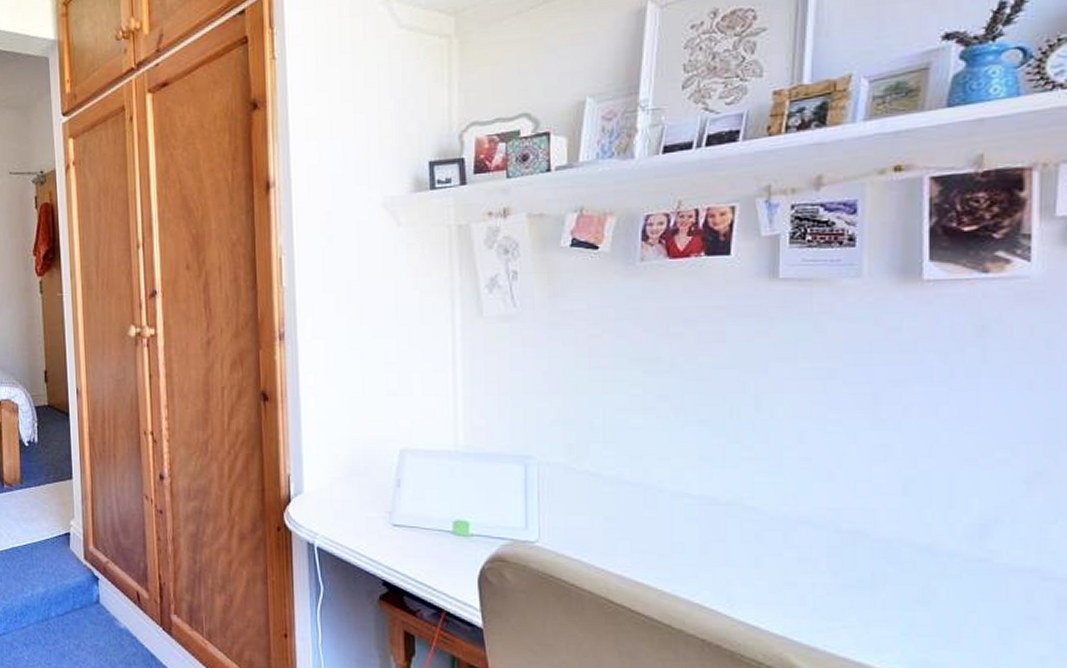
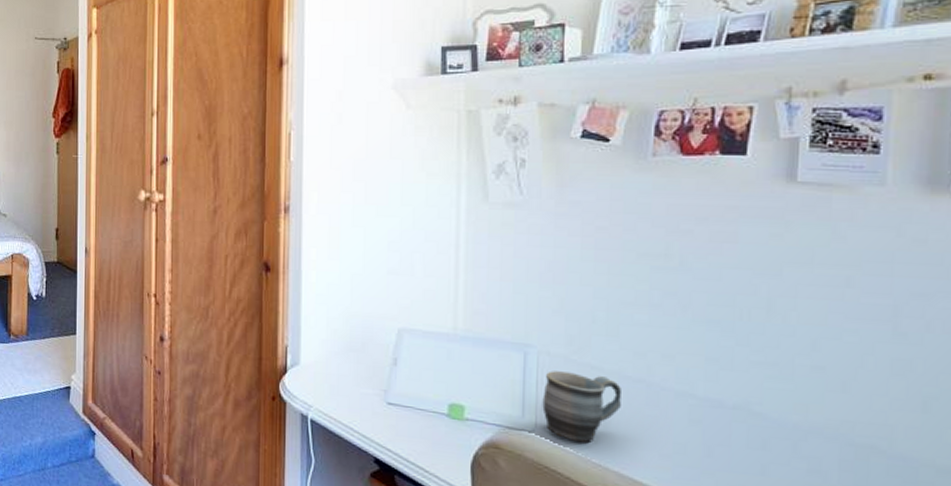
mug: none [544,481,620,550] -> present [542,371,621,444]

